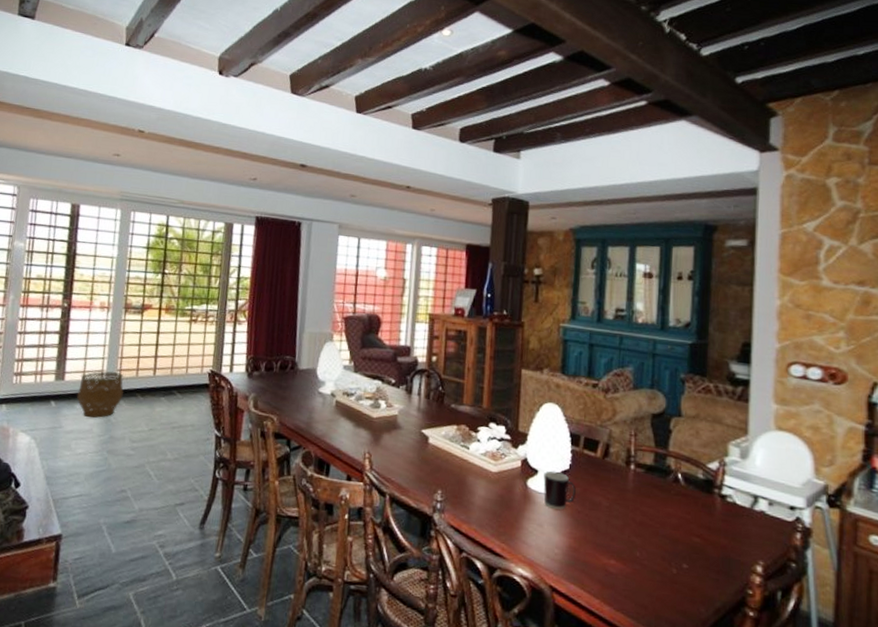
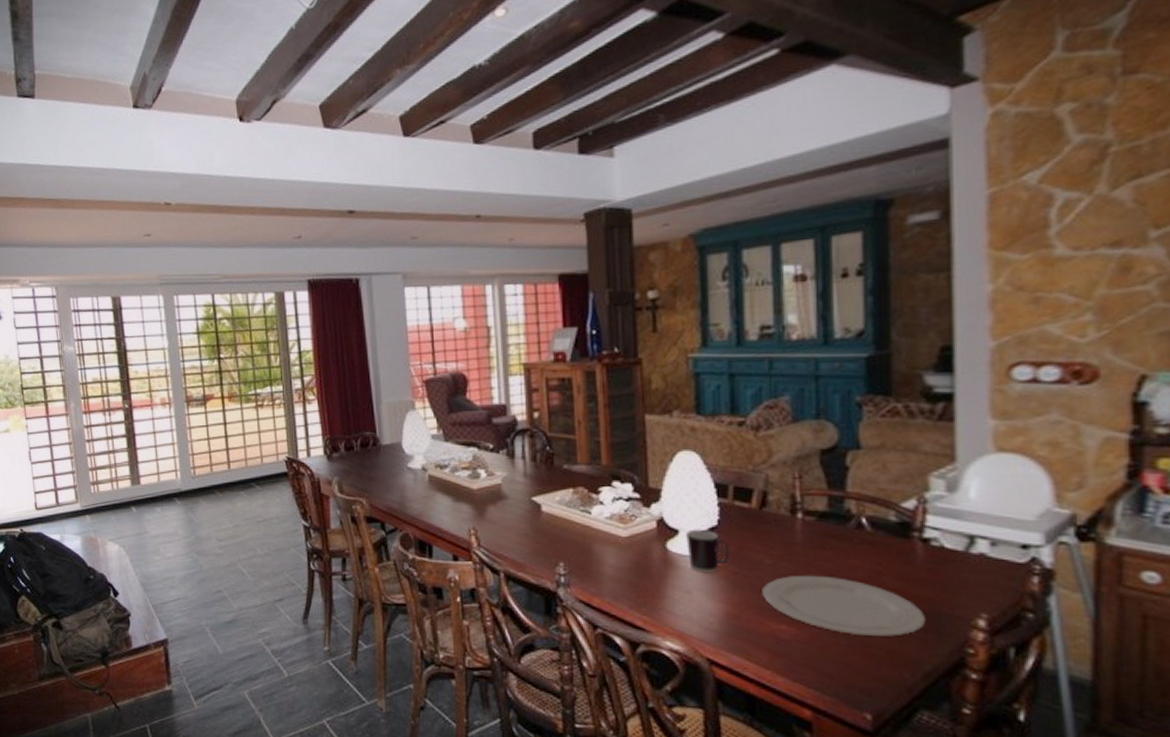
basket: present [76,371,124,418] -> none [155,469,201,519]
plate: none [598,517,720,576] -> present [762,575,927,638]

